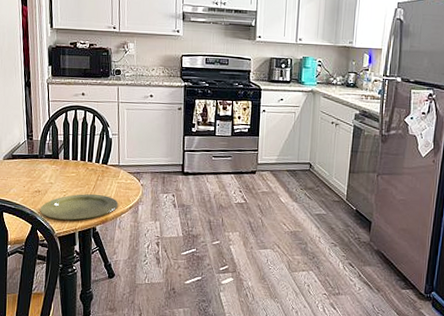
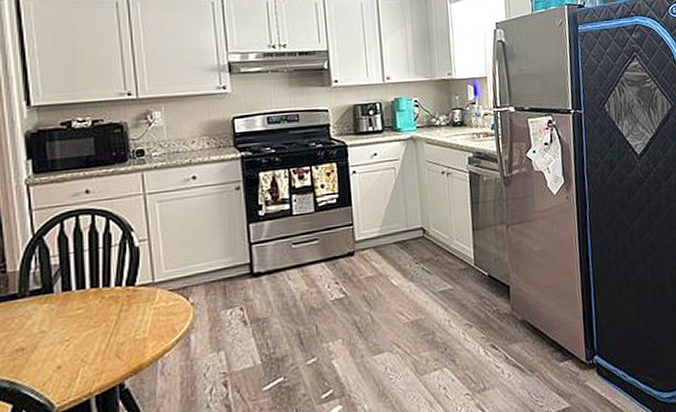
plate: present [40,193,119,221] -> none [26,331,158,387]

